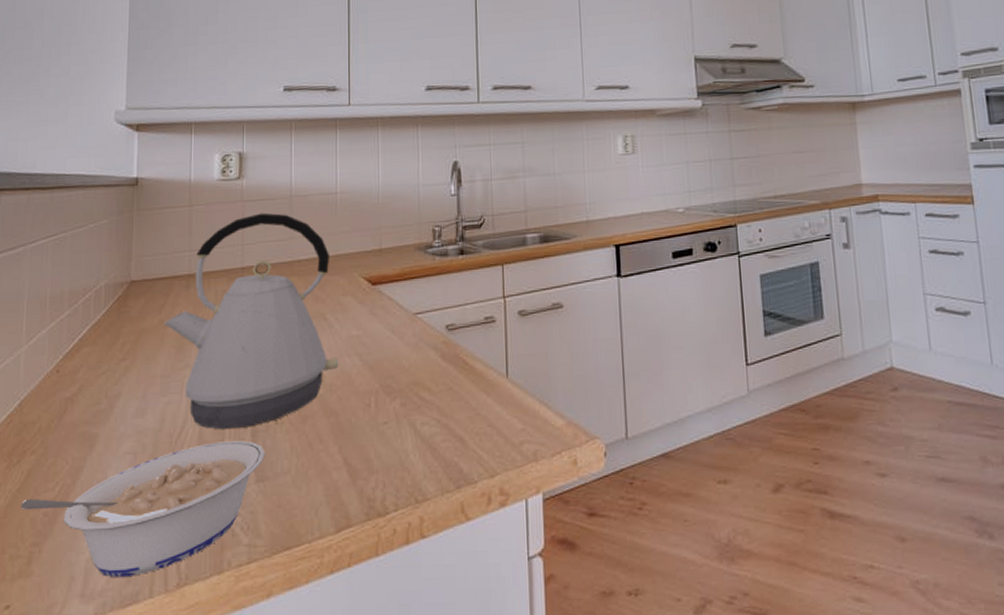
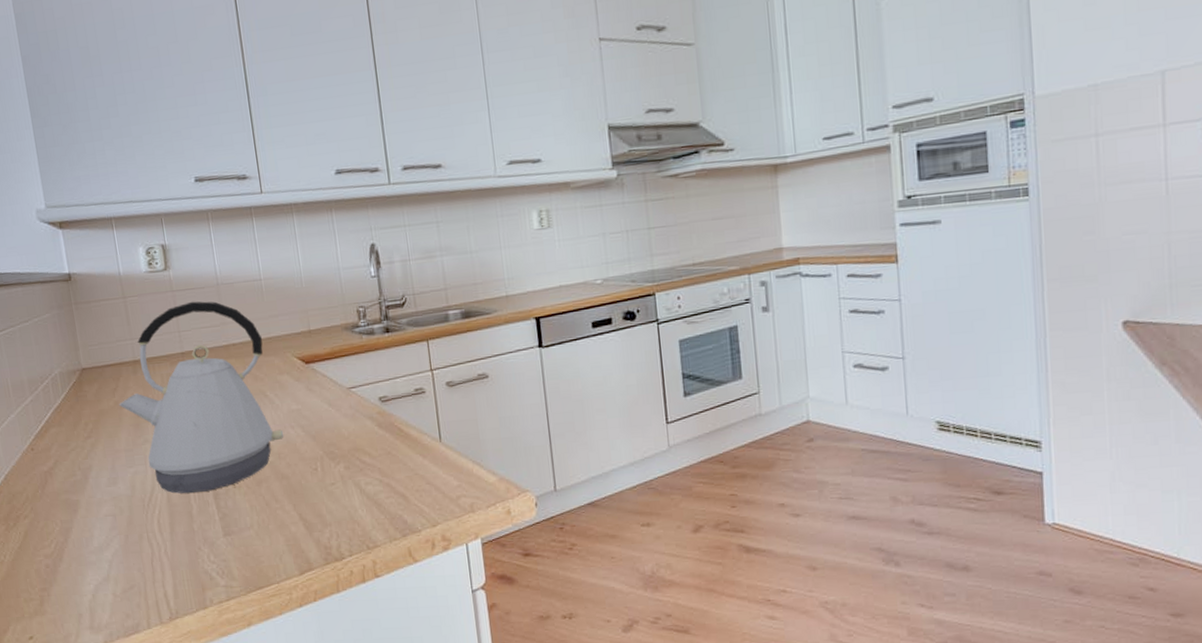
legume: present [21,441,265,578] -> none [24,502,229,614]

